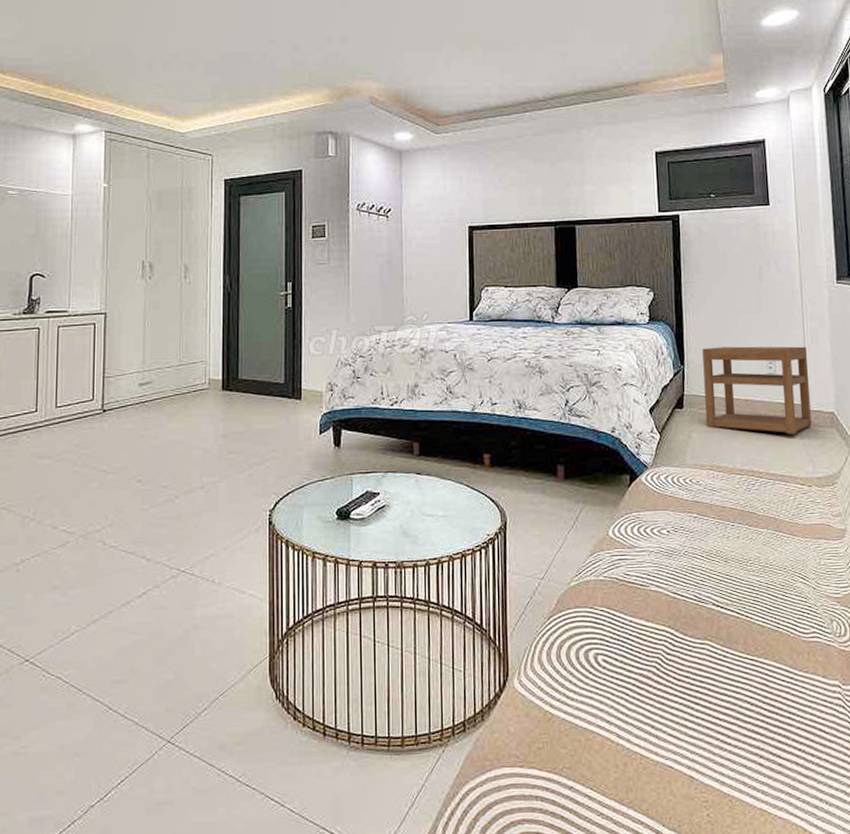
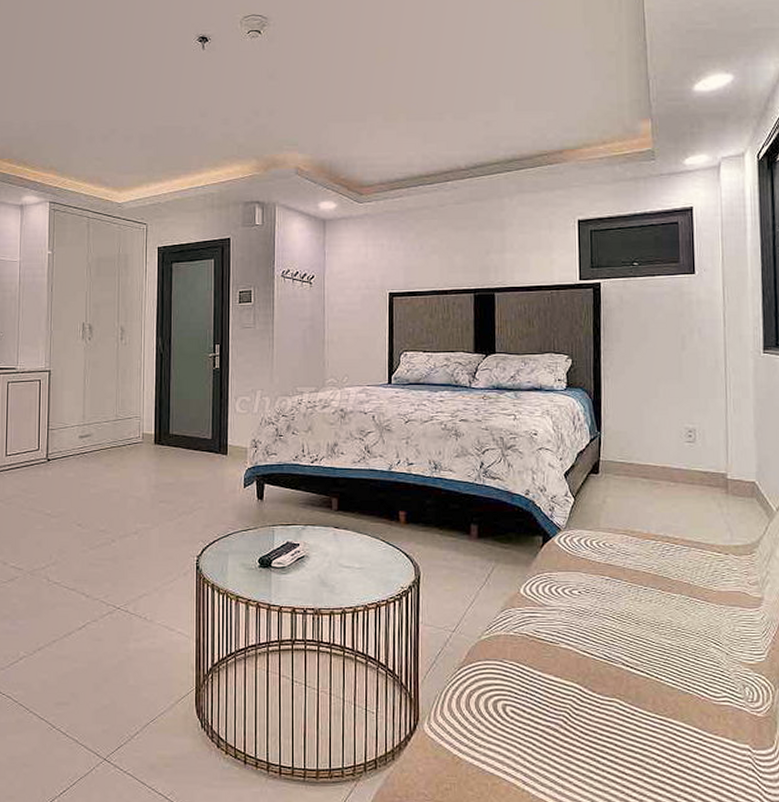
nightstand: present [702,346,812,434] -> none [620,414,731,502]

